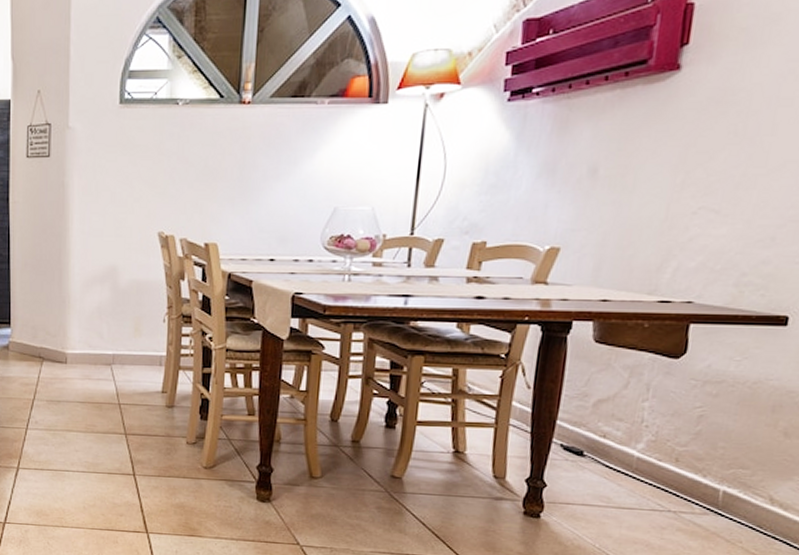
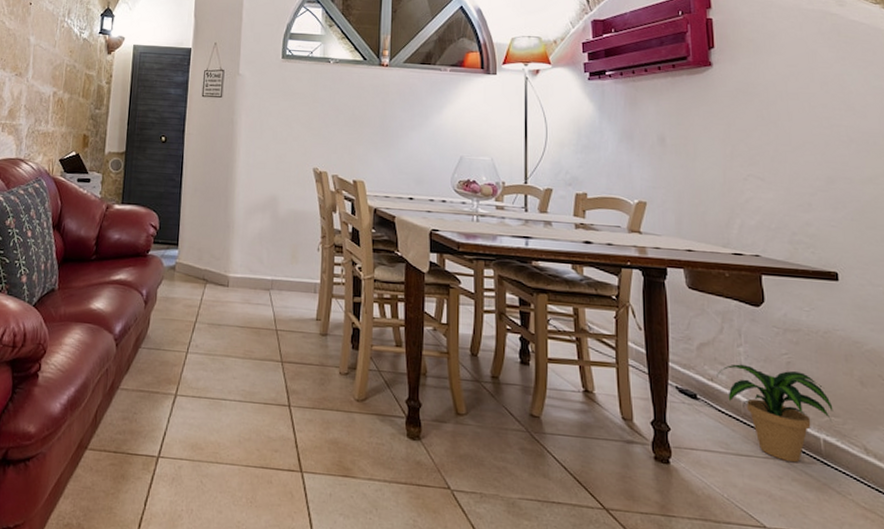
potted plant: none [611,419,744,514] -> present [717,364,834,463]

